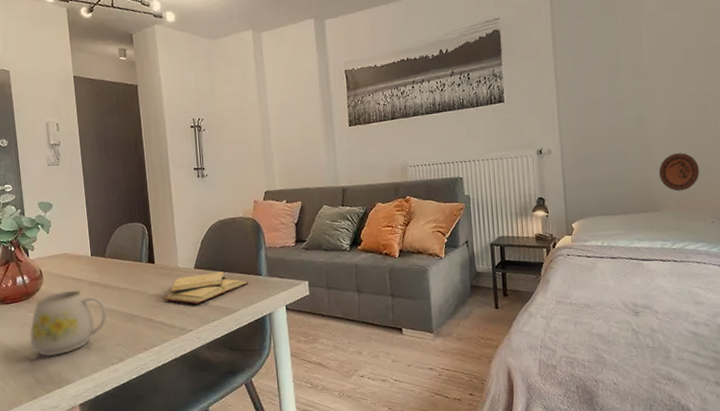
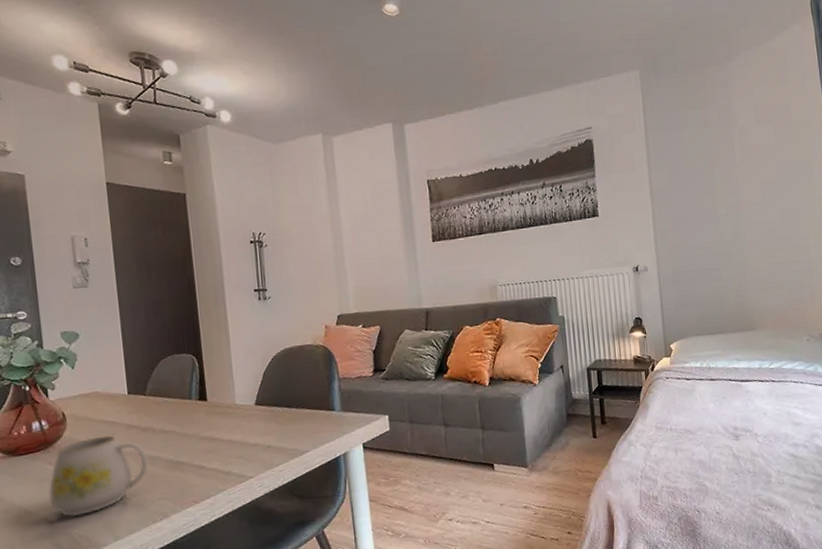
diary: present [164,272,248,304] -> none [218,408,319,447]
decorative plate: present [658,153,699,191] -> none [755,269,794,309]

